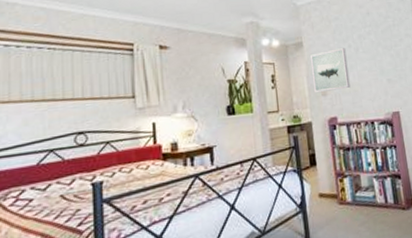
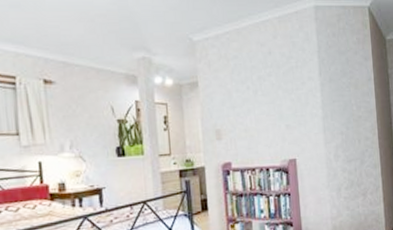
wall art: present [310,48,350,93] -> none [206,90,247,137]

